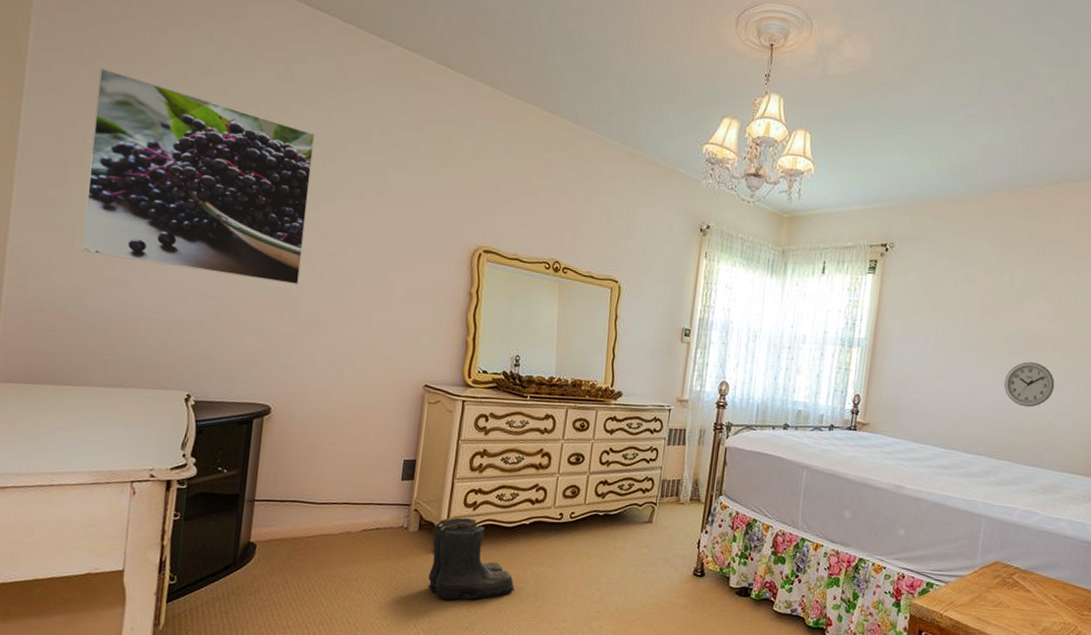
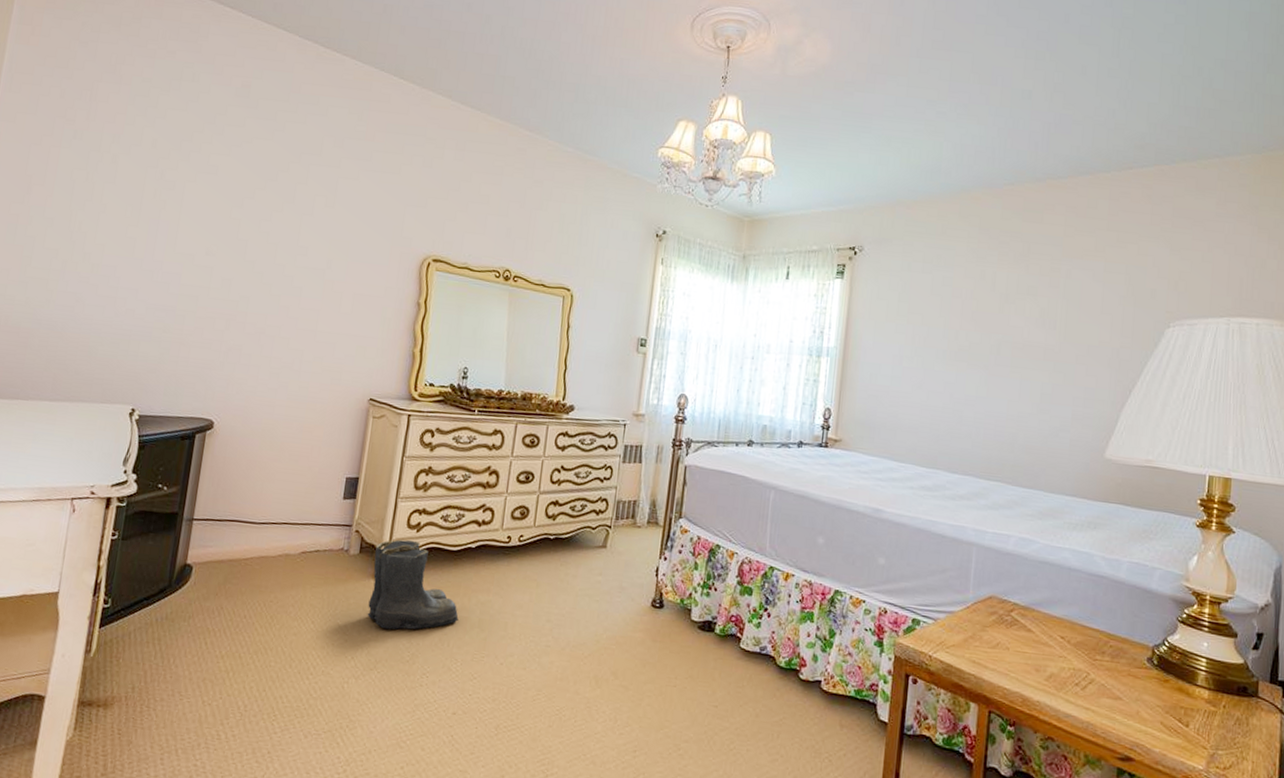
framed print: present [80,67,316,286] -> none [38,88,270,297]
wall clock: present [1003,362,1055,407] -> none [990,372,1048,422]

